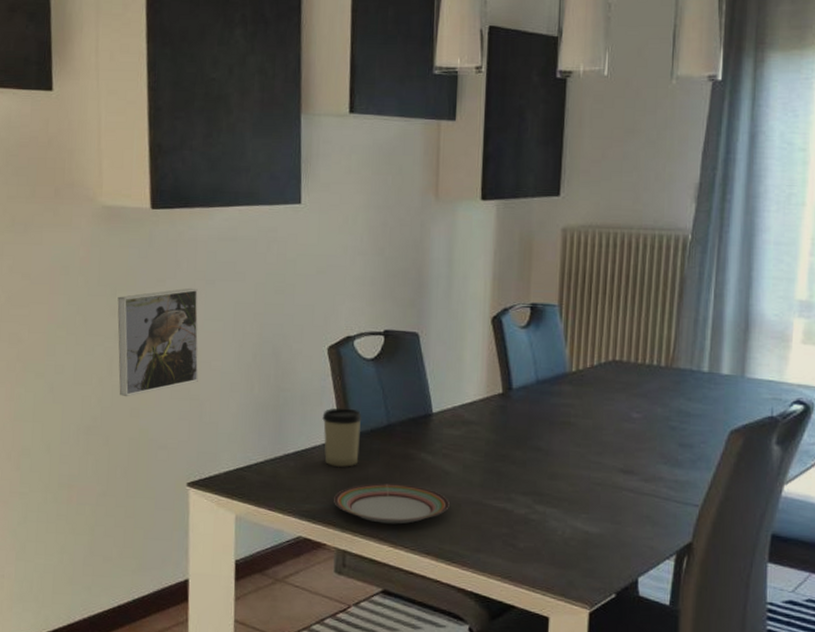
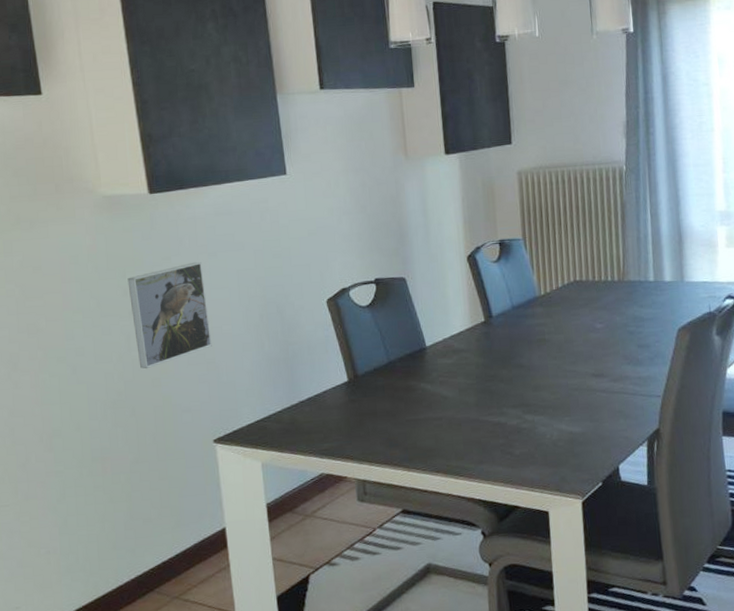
cup: present [322,407,362,468] -> none [329,352,366,407]
plate: present [334,483,450,525] -> none [349,413,451,451]

